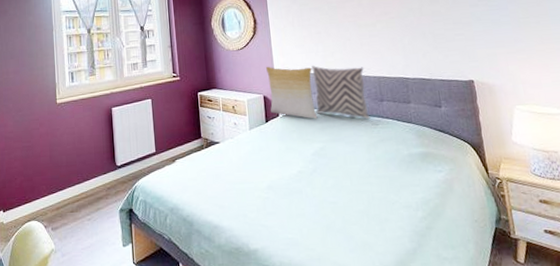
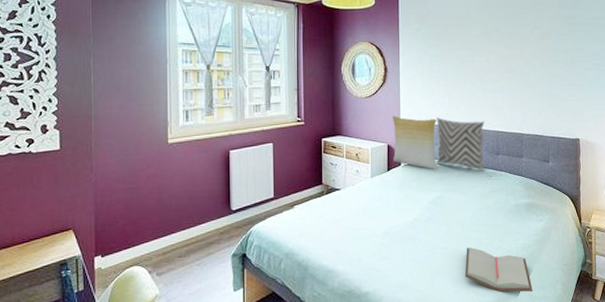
paperback book: none [358,201,441,252] -> present [464,247,533,293]

